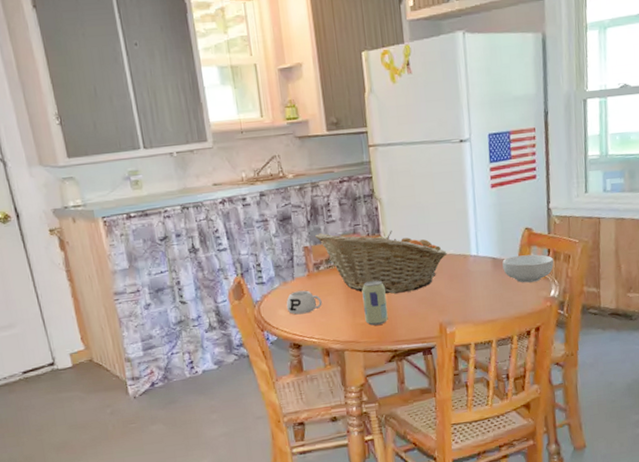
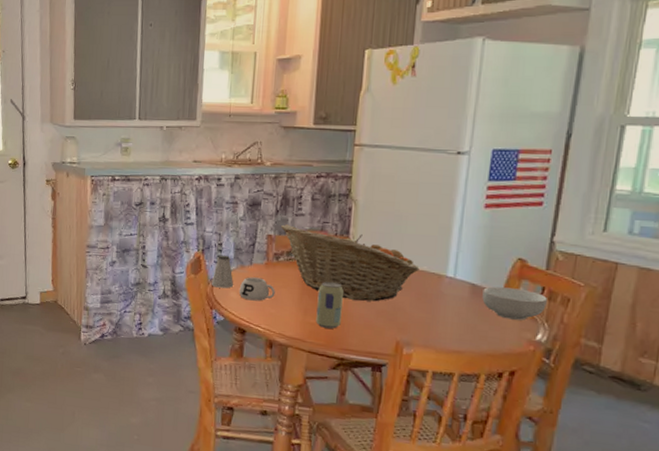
saltshaker: none [257,274,281,309] -> present [211,255,234,289]

